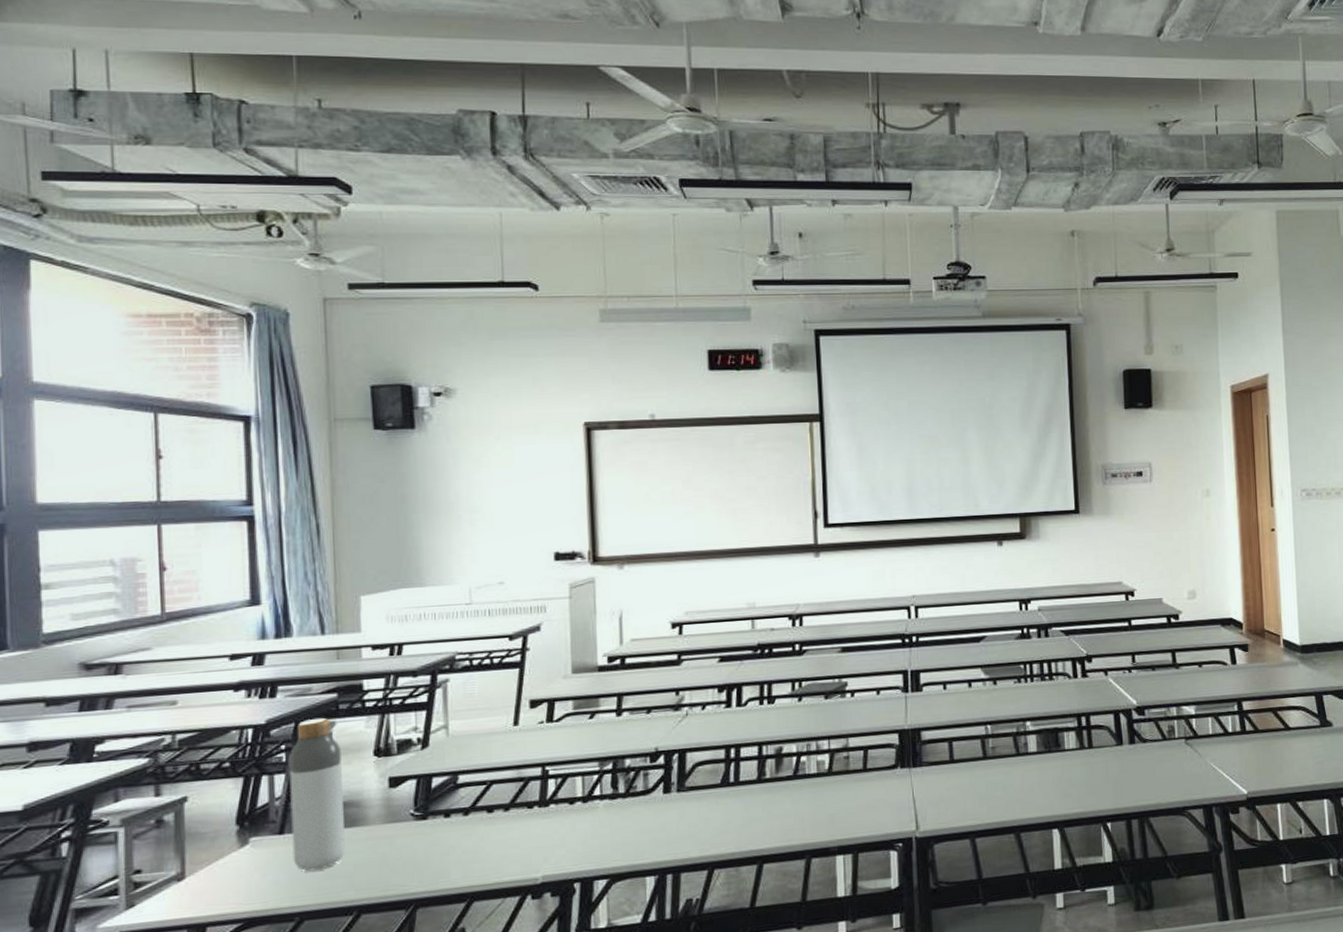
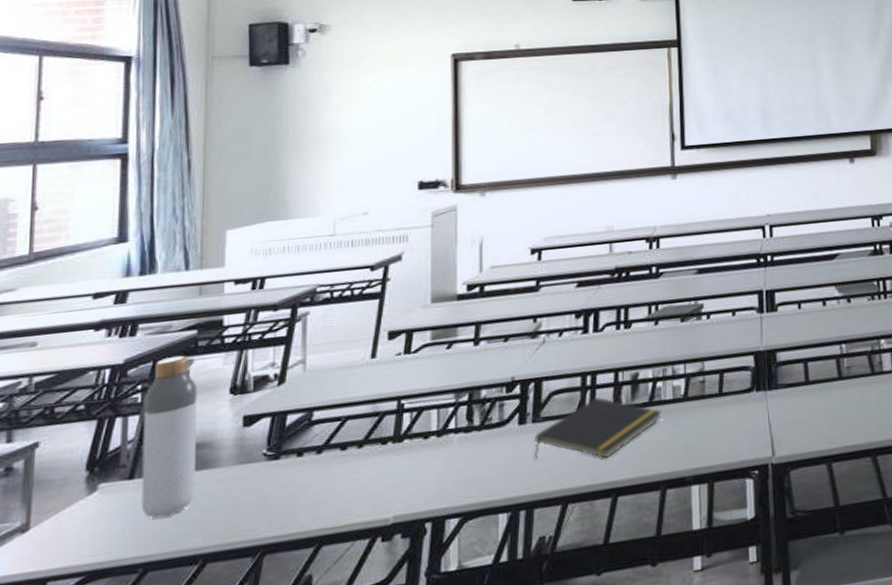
notepad: none [679,768,806,828] -> present [534,396,662,460]

